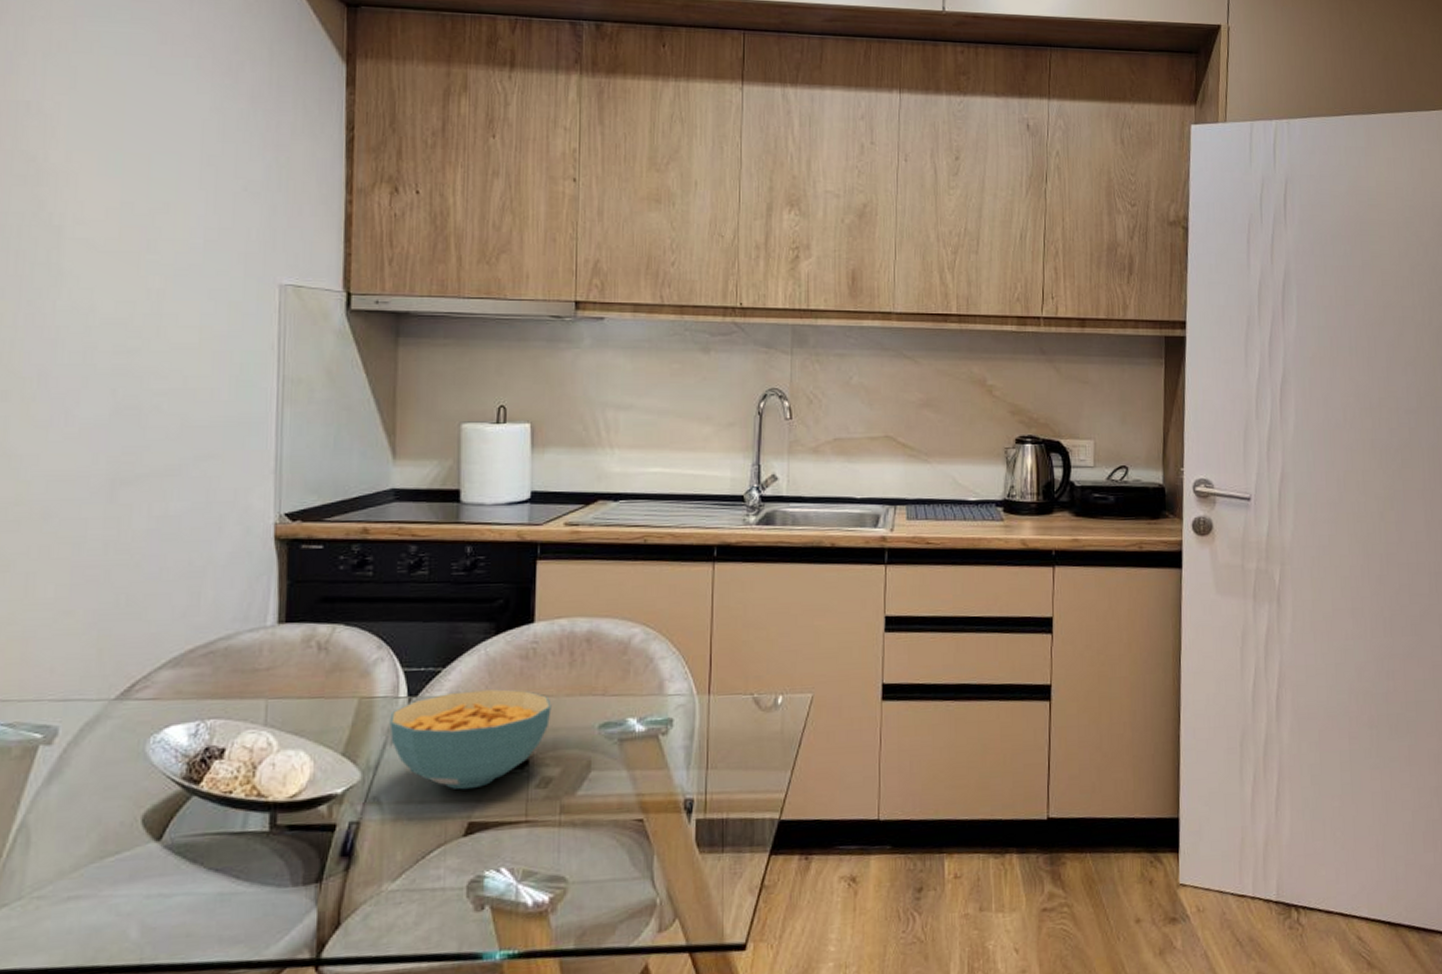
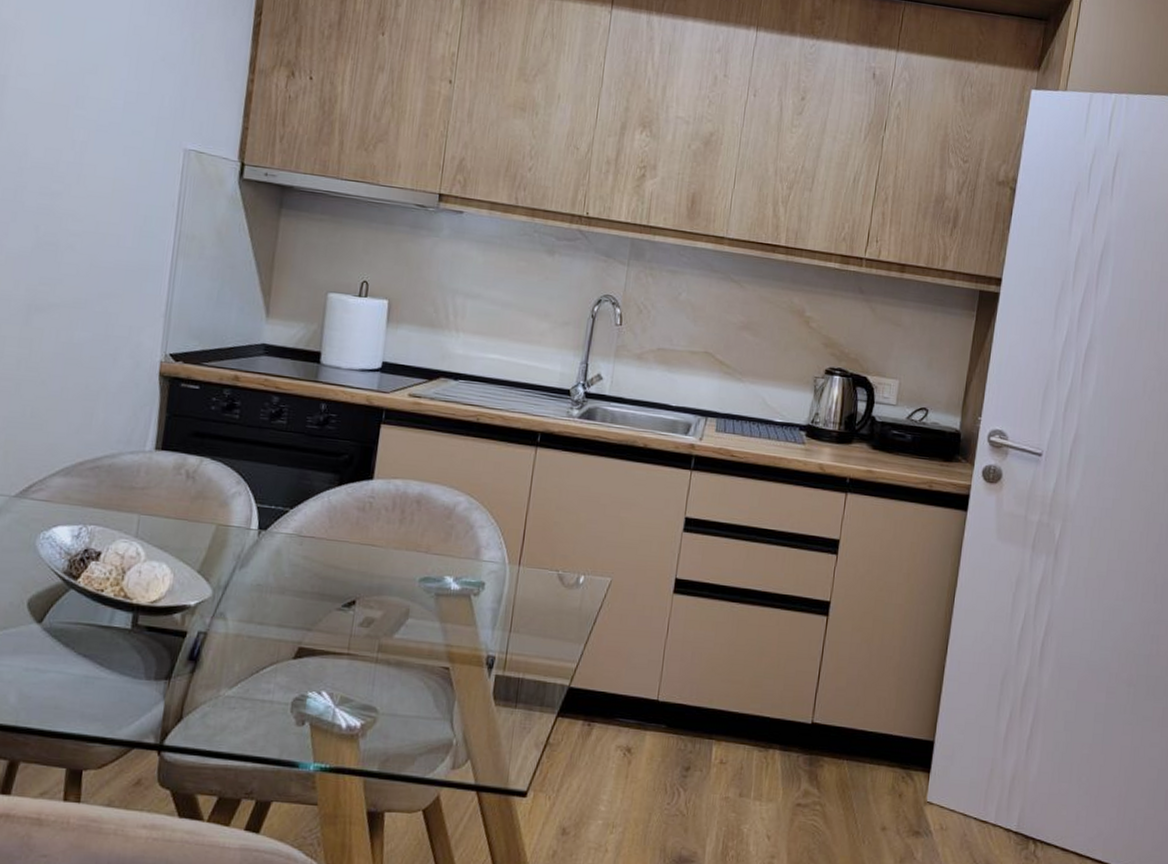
cereal bowl: present [389,689,552,790] -> none [240,531,381,619]

